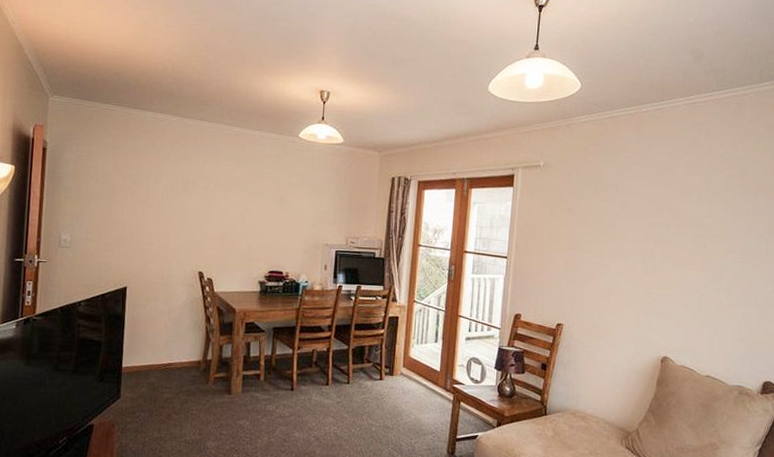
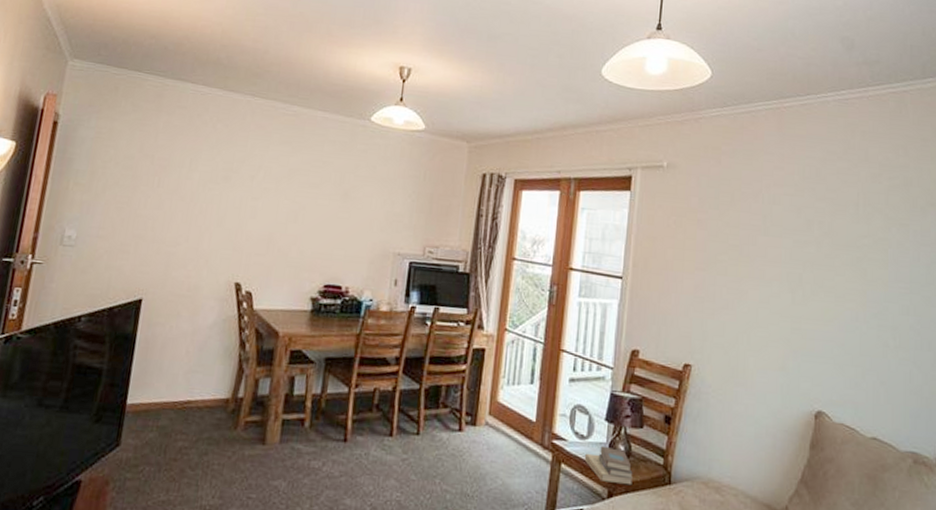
books: none [478,388,517,417] -> present [584,445,633,486]

